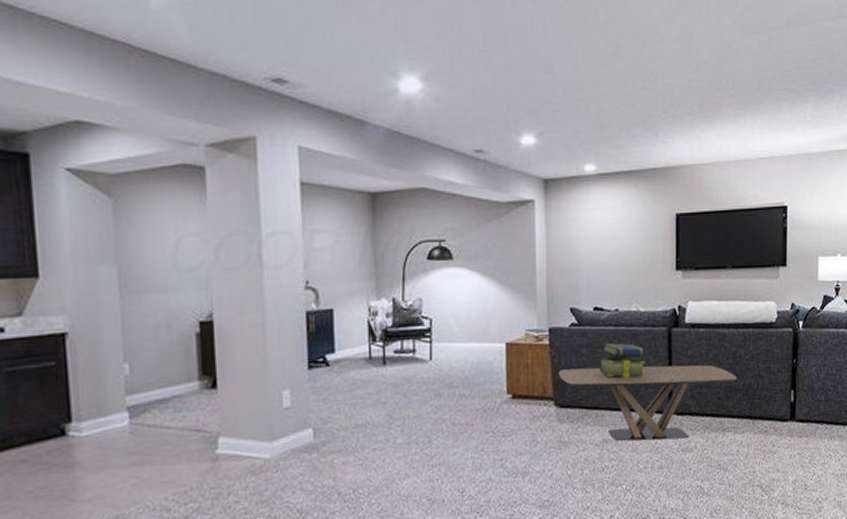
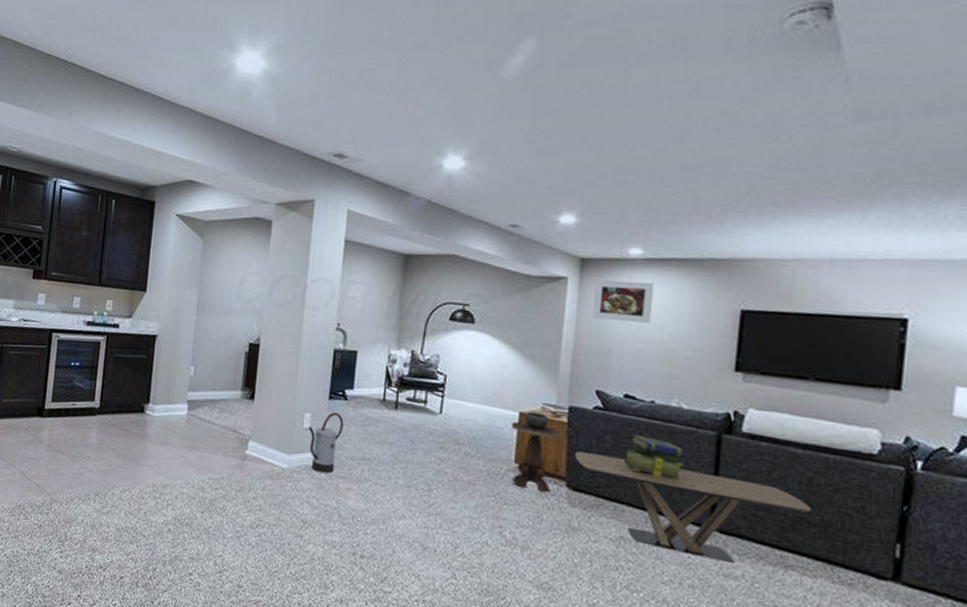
watering can: none [288,383,329,453] -> present [308,412,344,474]
side table: none [500,340,545,418] -> present [511,412,561,493]
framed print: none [559,196,609,239] -> present [592,280,655,325]

